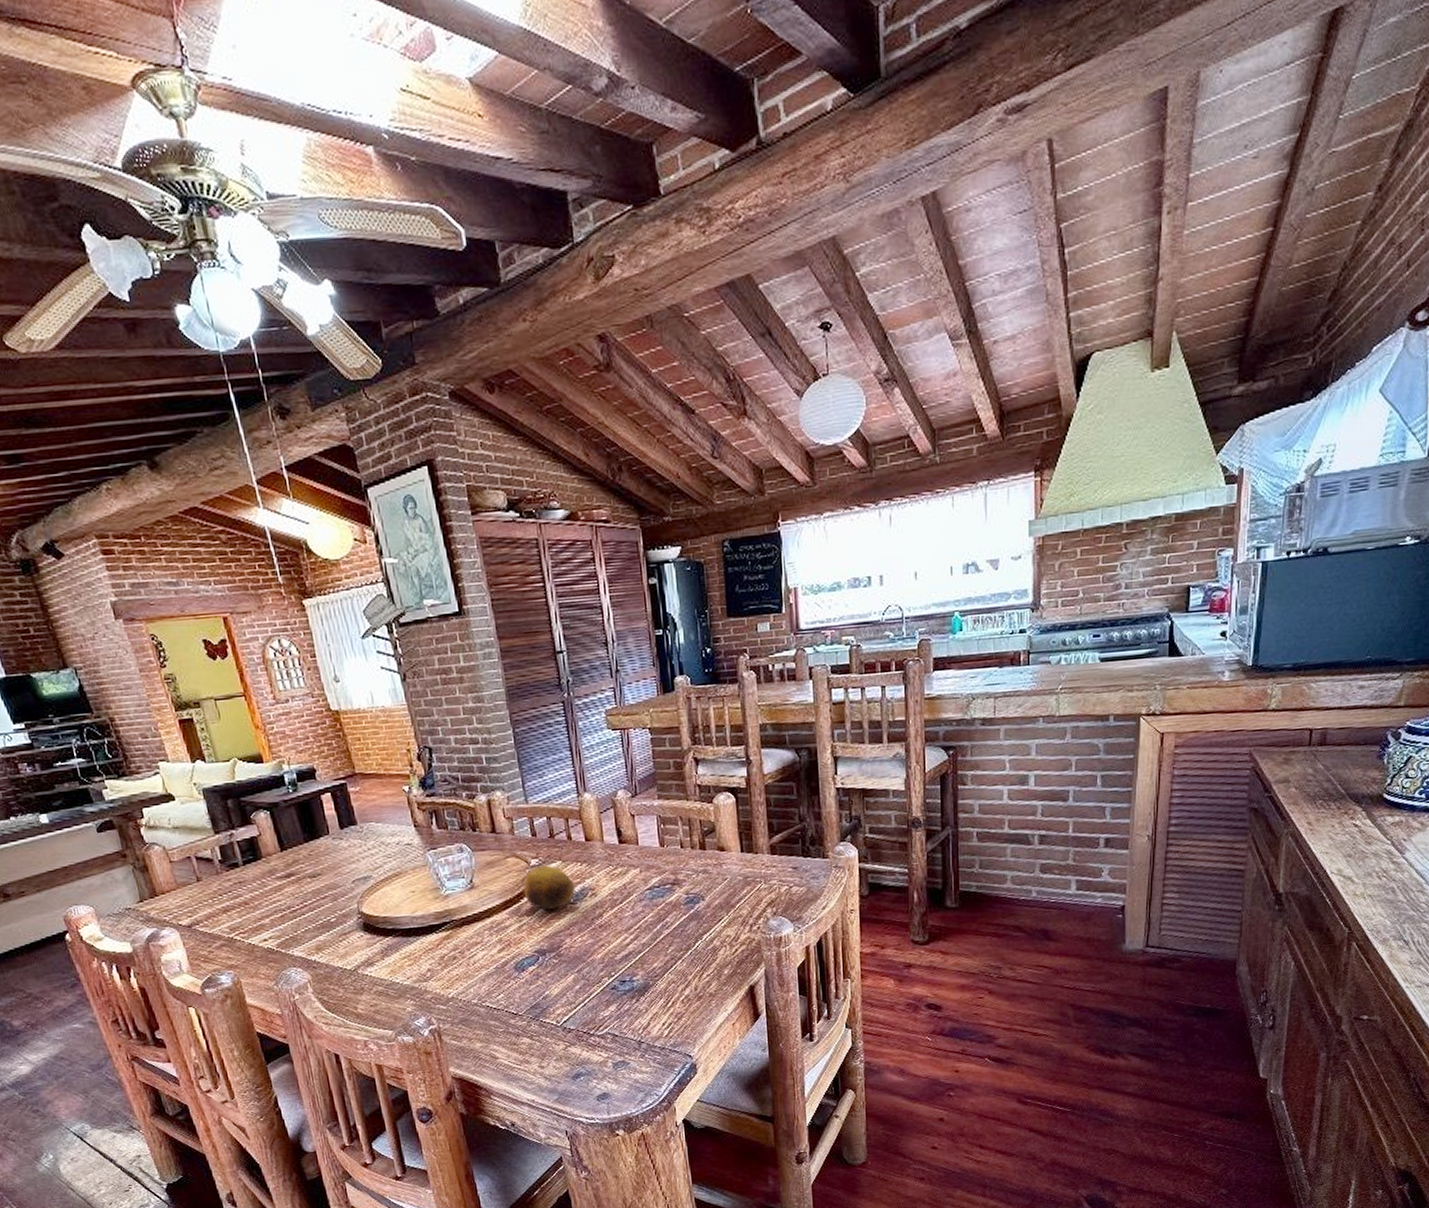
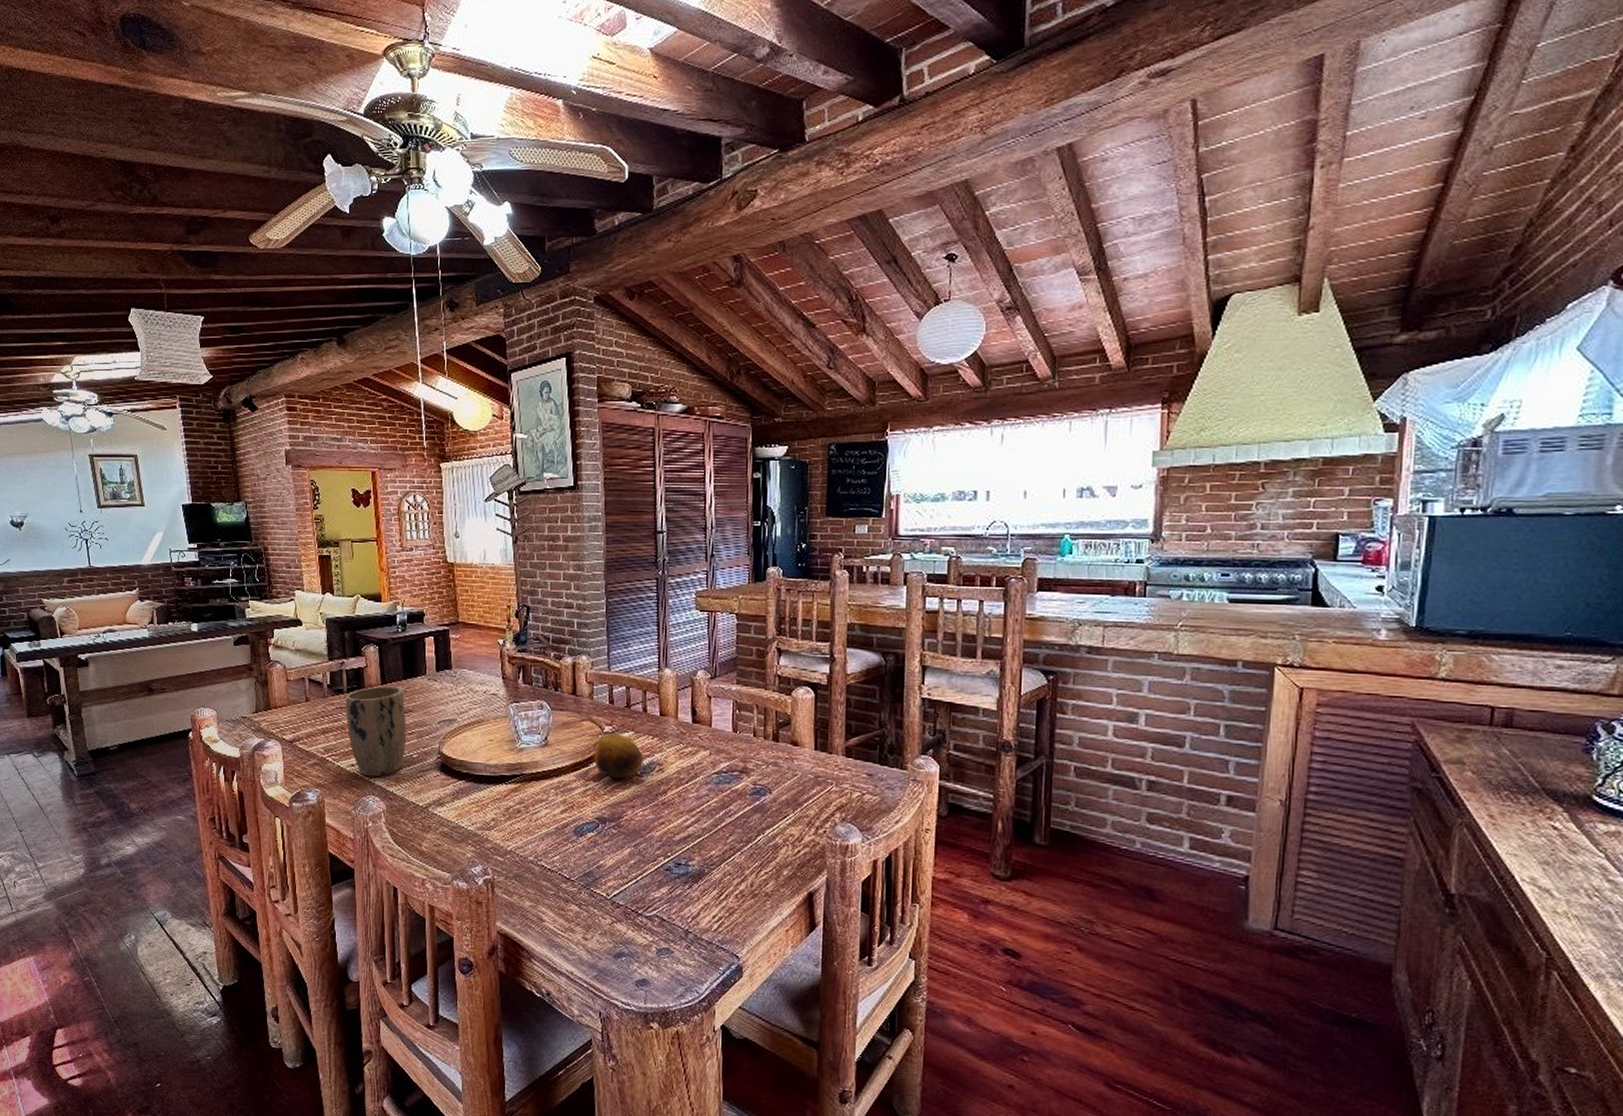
plant pot: none [242,851,322,950] -> present [345,685,407,777]

